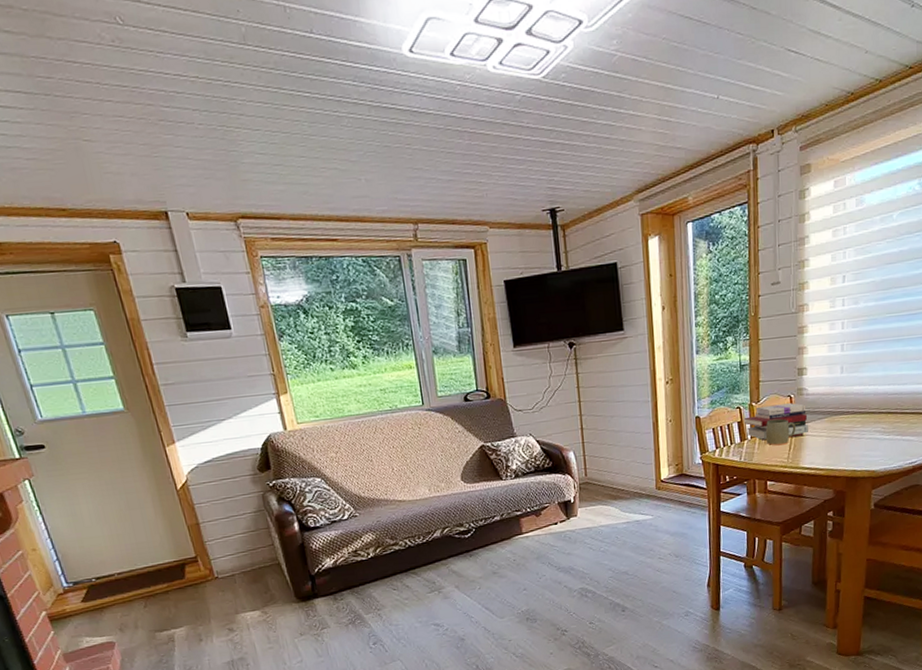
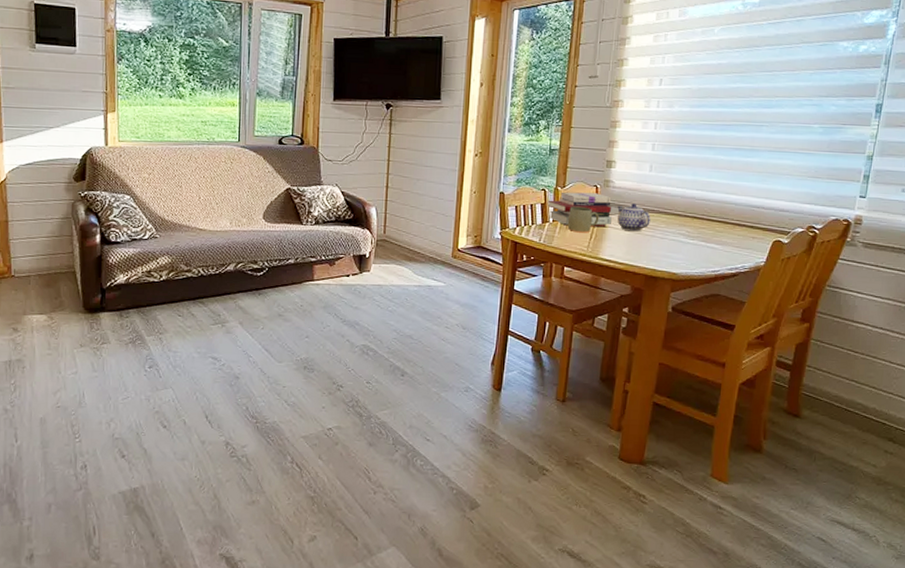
teapot: none [813,407,846,437] -> present [617,202,651,232]

